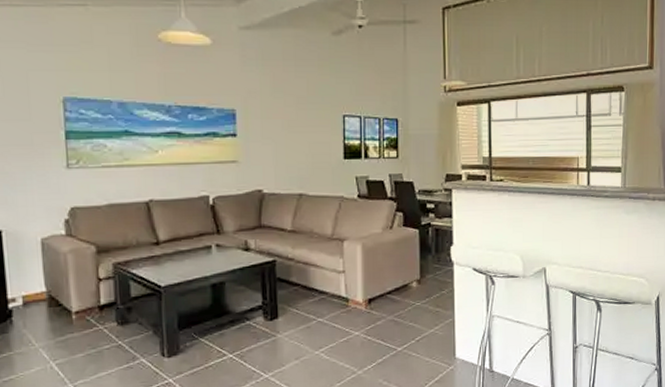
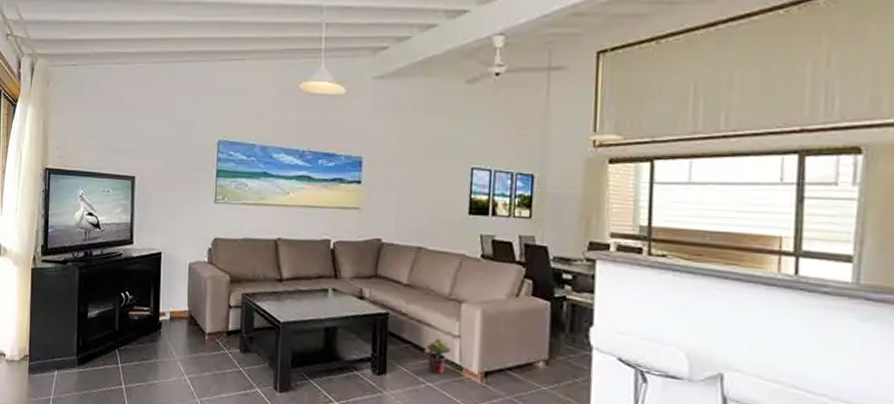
potted plant: none [312,276,337,310] -> present [424,337,451,374]

